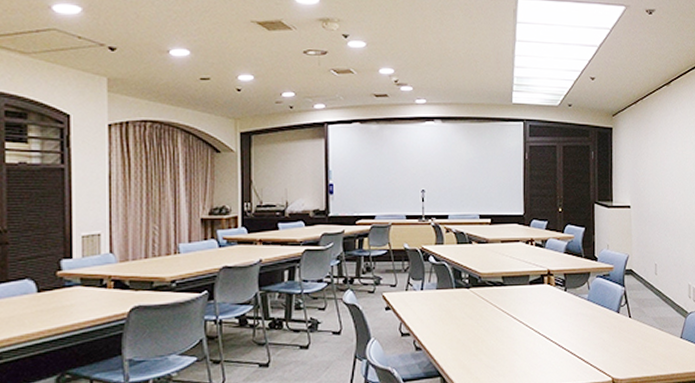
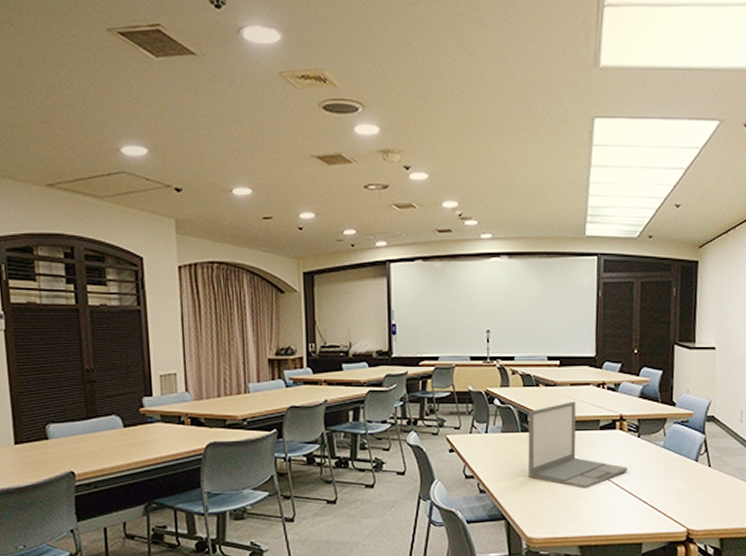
laptop: none [462,257,557,342] -> present [527,401,628,488]

